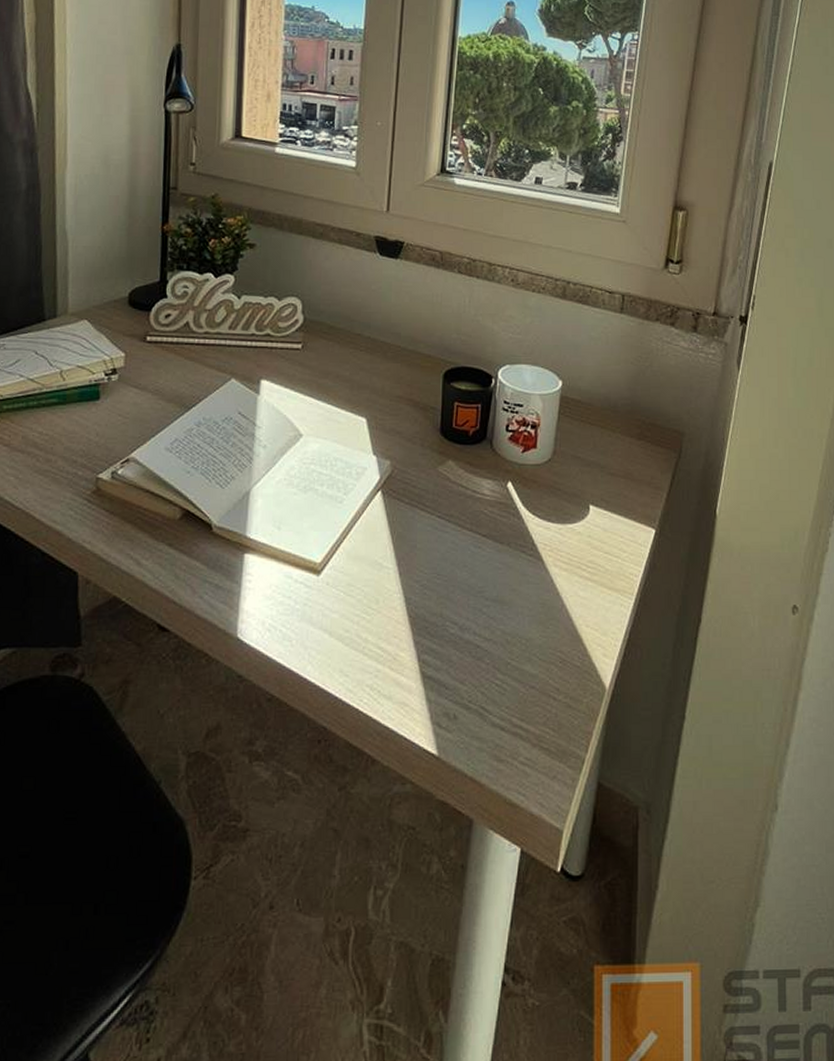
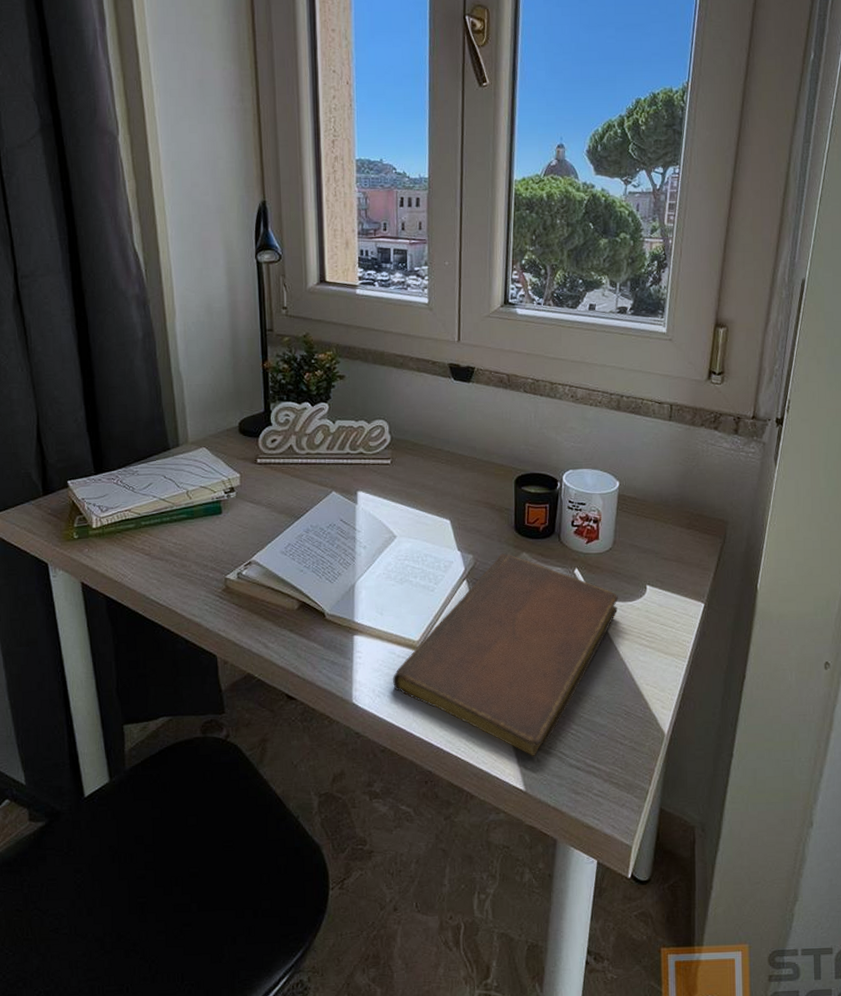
notebook: none [287,460,557,713] -> present [393,553,618,757]

